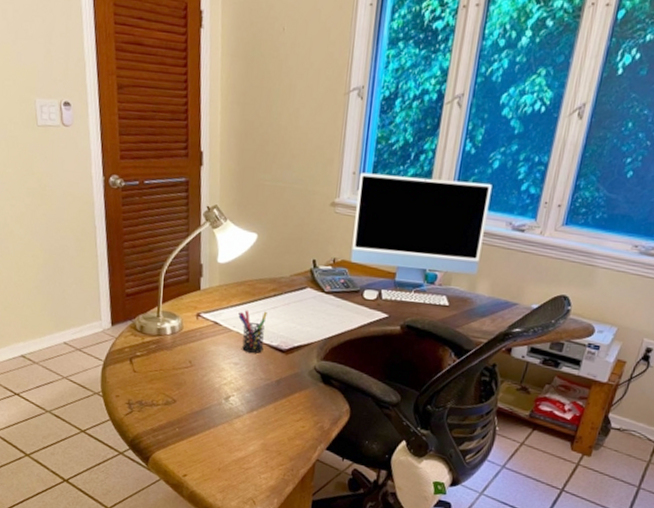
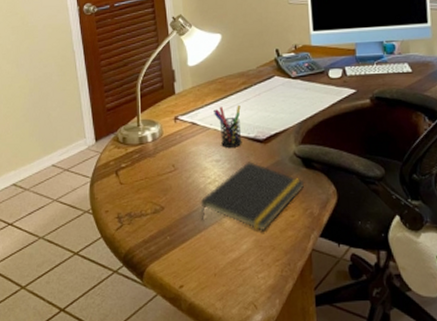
notepad: none [212,369,321,437] -> present [200,162,305,231]

